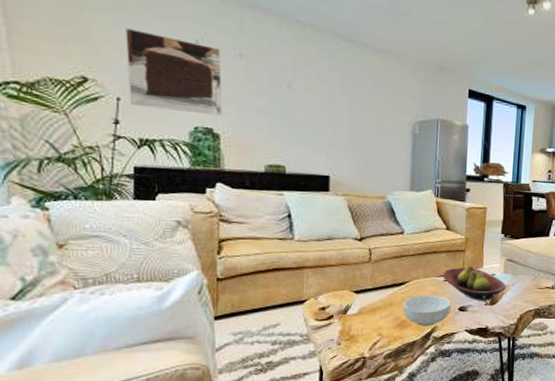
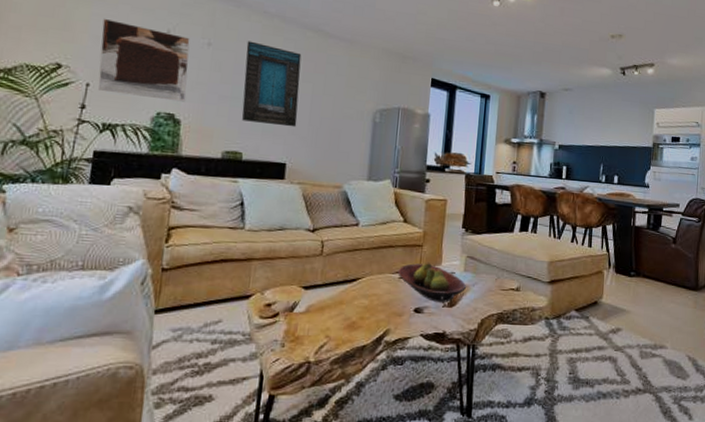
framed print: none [280,51,338,140] -> present [241,41,302,127]
cereal bowl: present [403,295,451,326] -> none [353,293,406,328]

